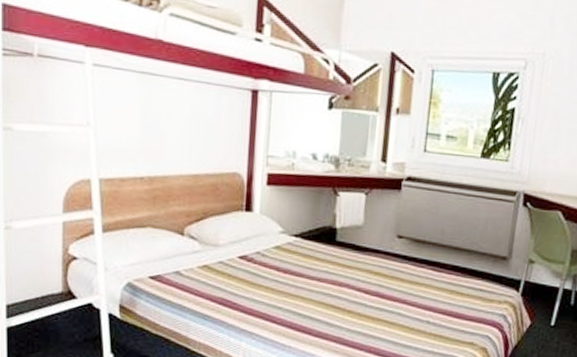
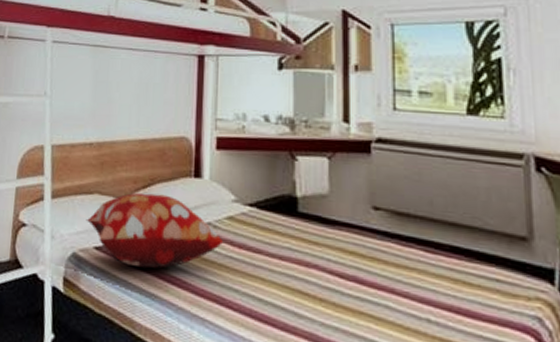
decorative pillow: none [140,225,271,294] -> present [86,192,224,269]

